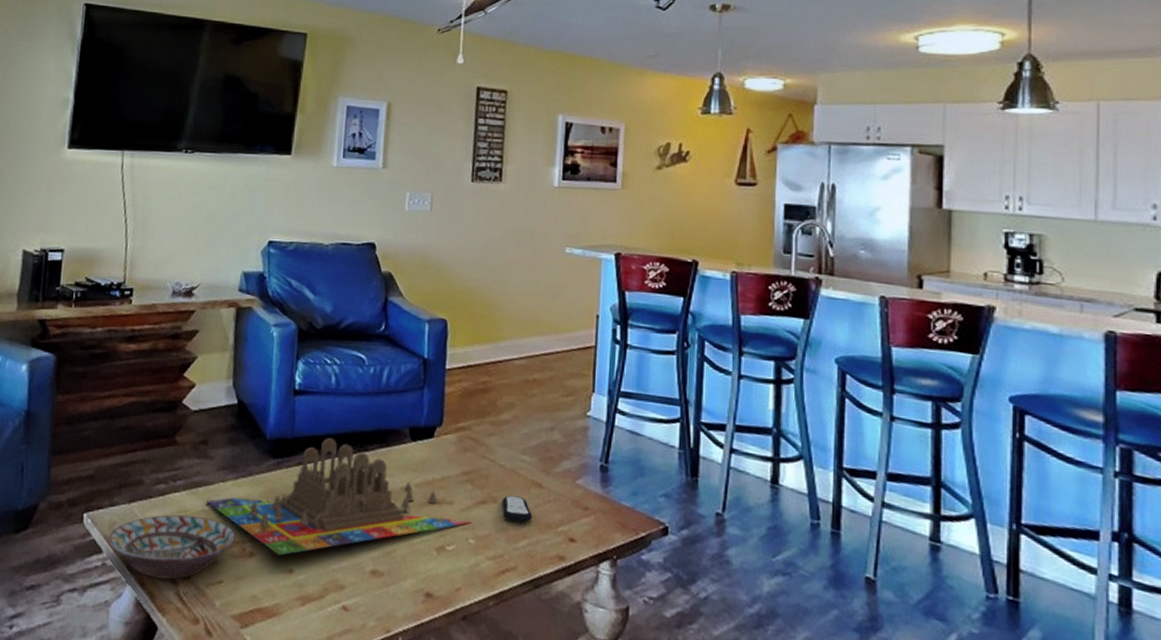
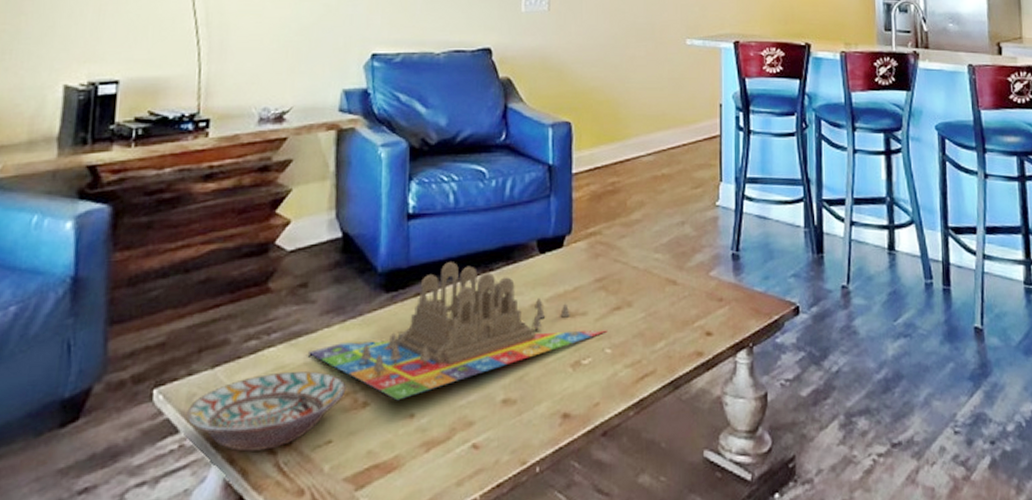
remote control: present [502,495,533,522] -> none [637,297,669,323]

